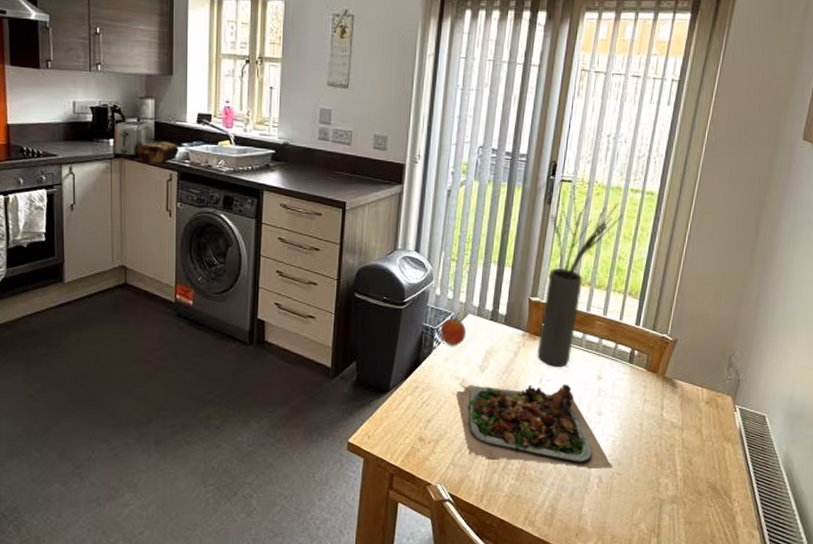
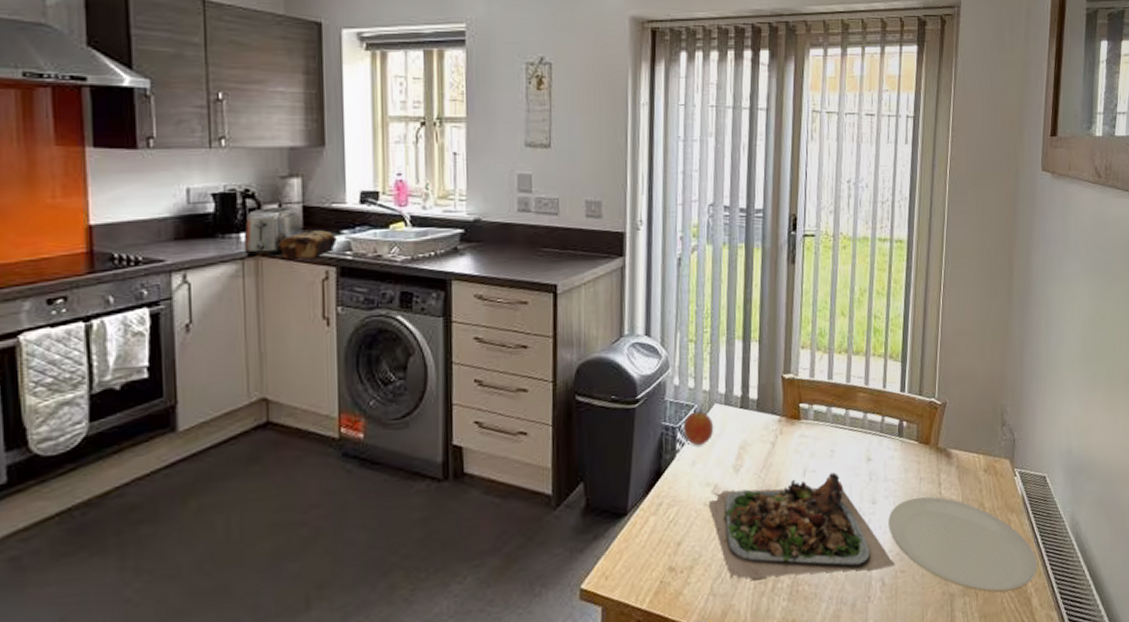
vase: present [537,185,623,368] -> none [796,239,873,455]
plate: none [611,416,747,507] -> present [888,496,1038,593]

